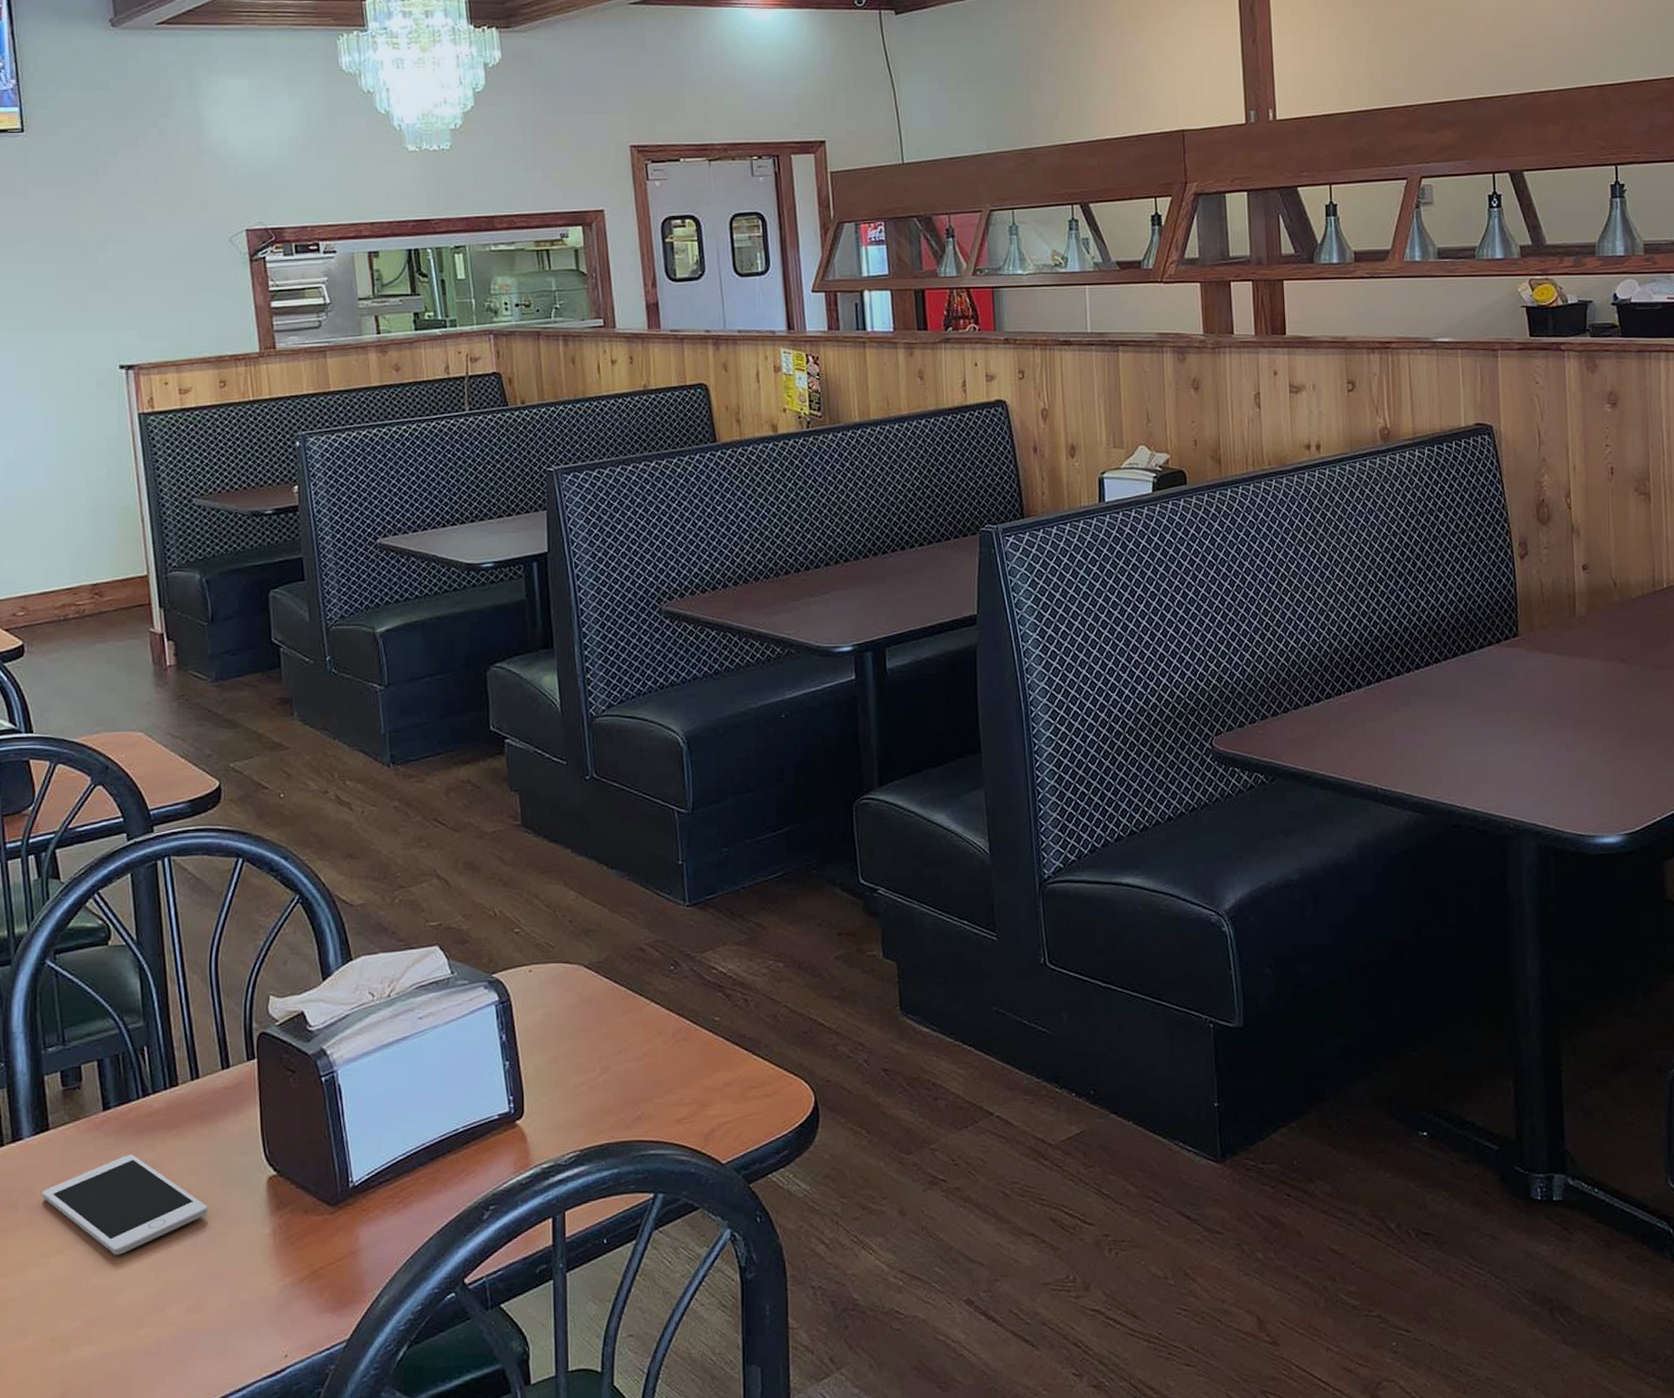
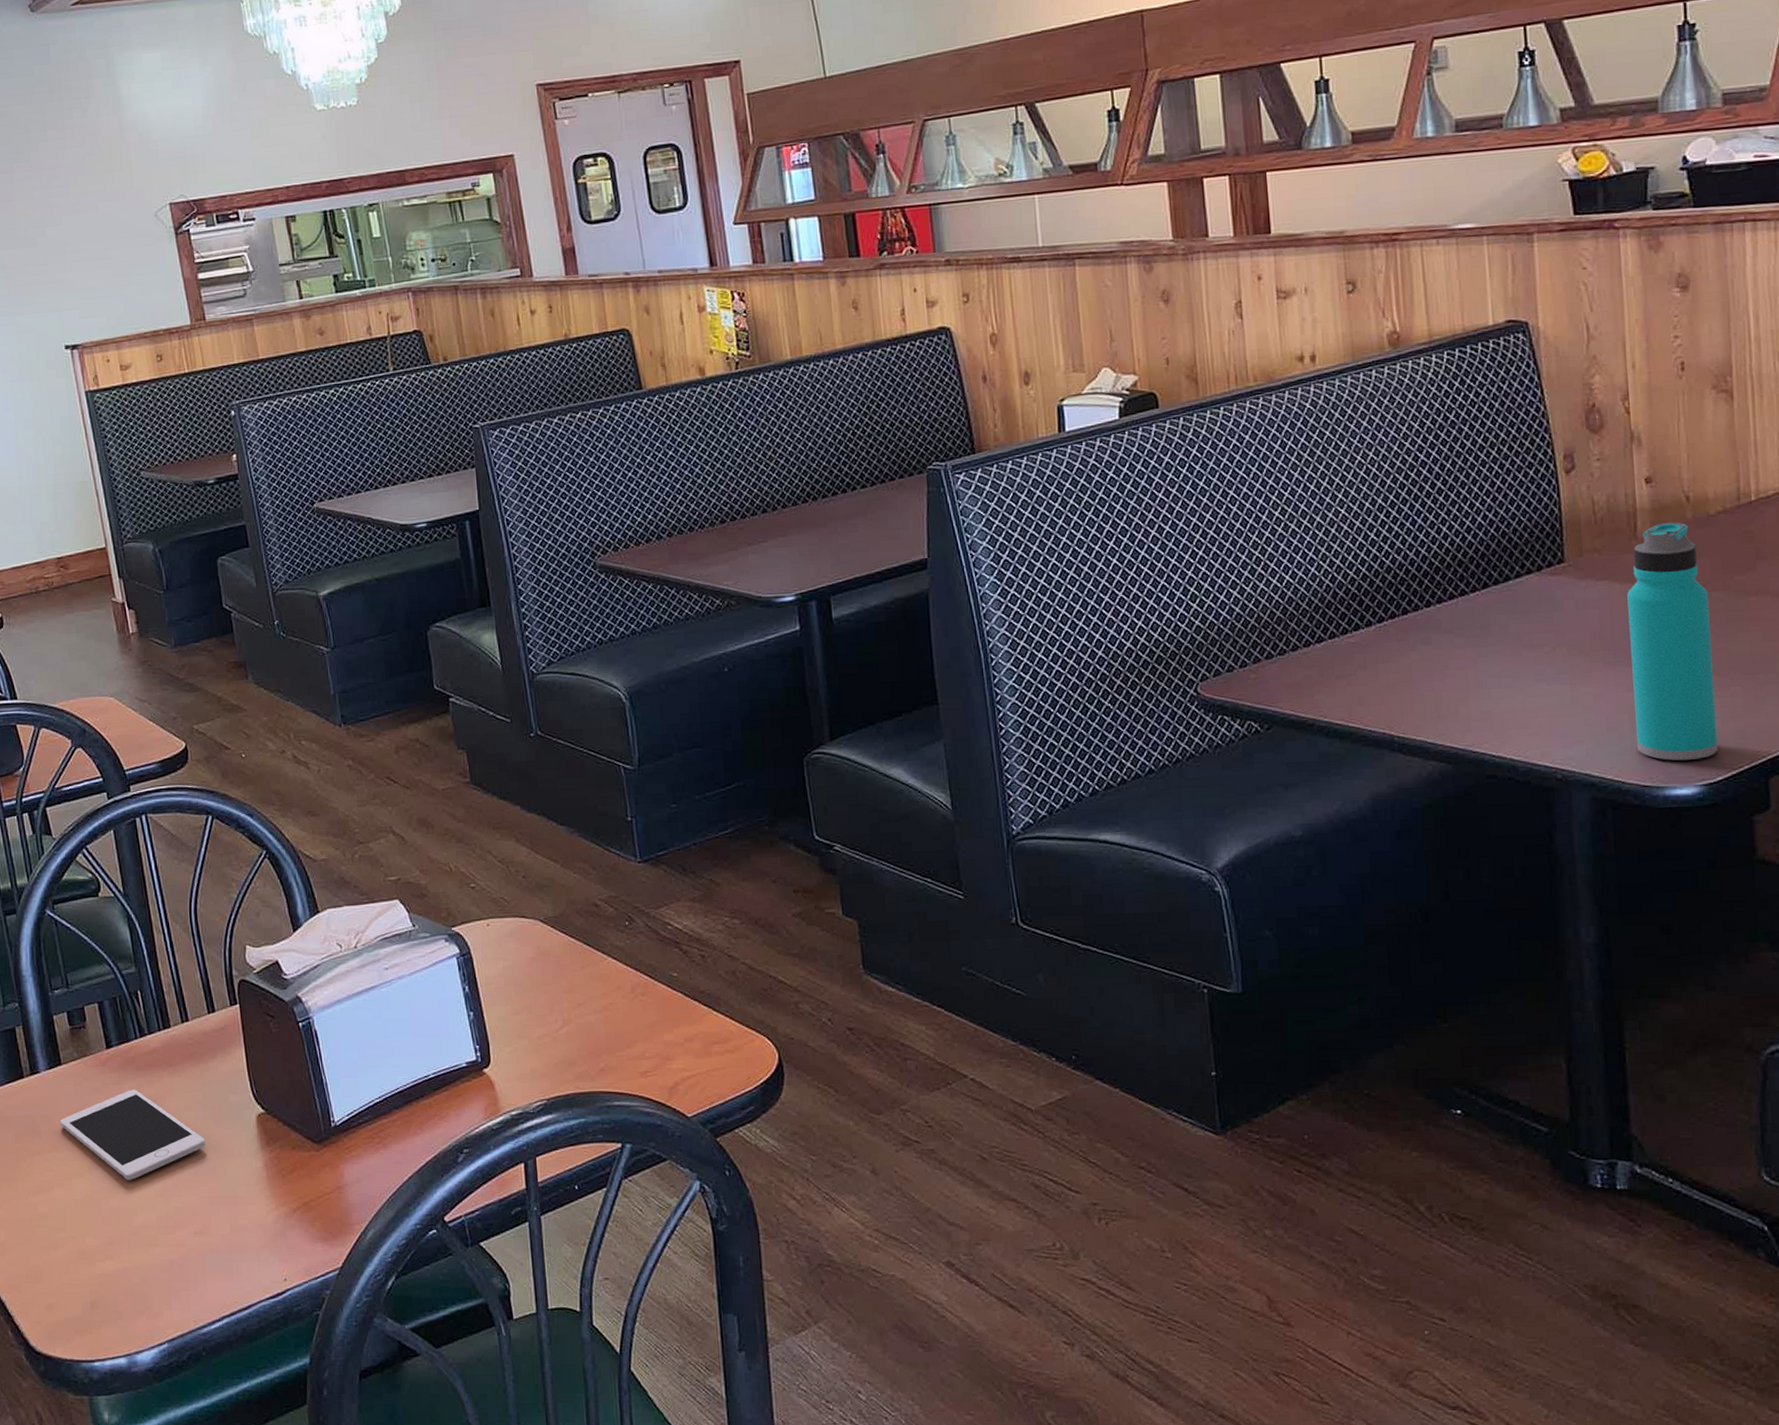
water bottle: none [1567,604,1637,813] -> present [1627,522,1718,761]

